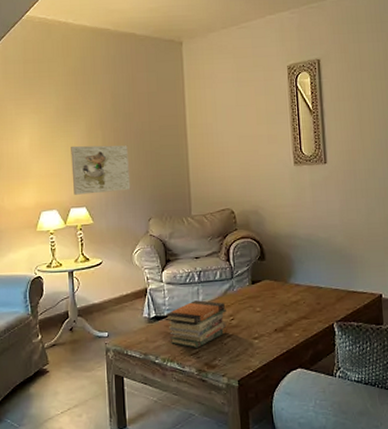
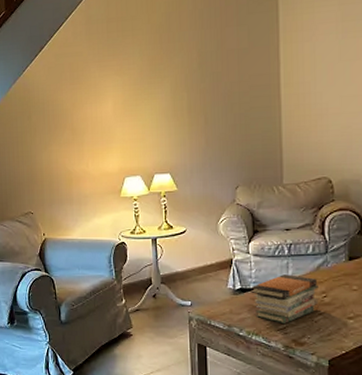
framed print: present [71,145,131,195] -> none [155,107,217,161]

